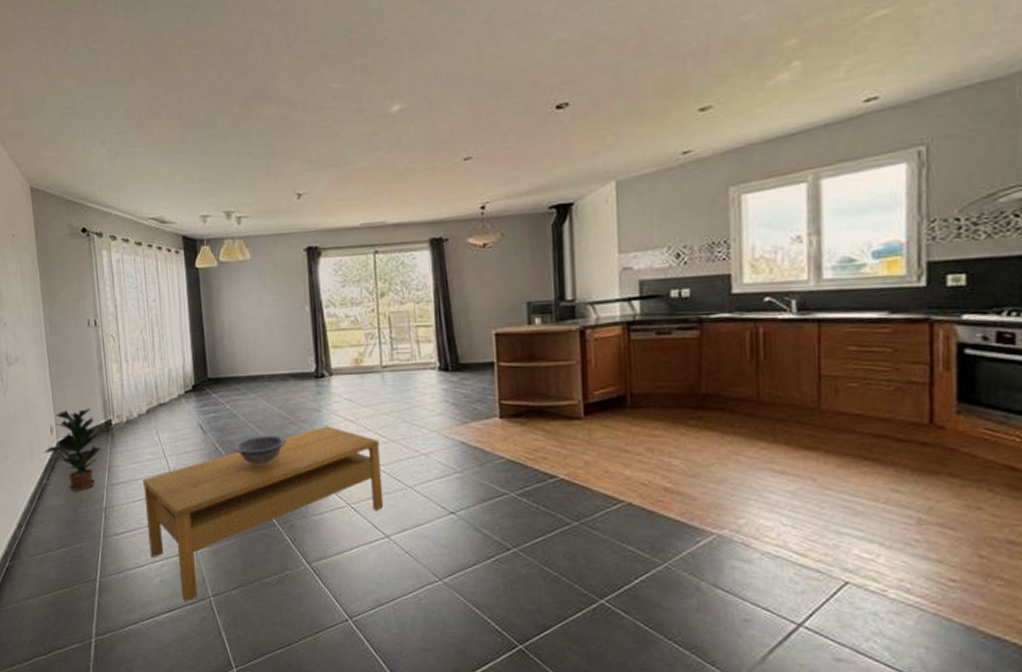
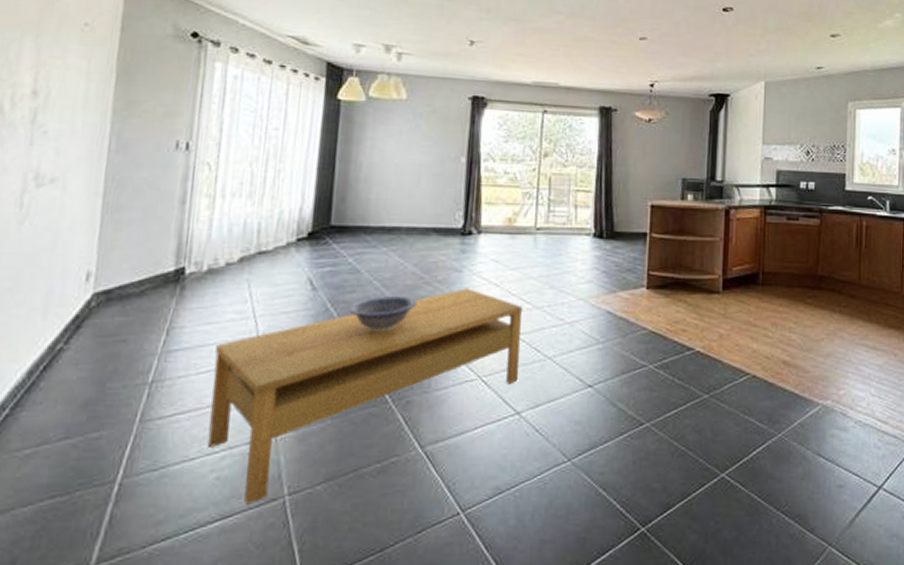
potted plant: present [43,408,102,491] -> none [67,250,163,359]

